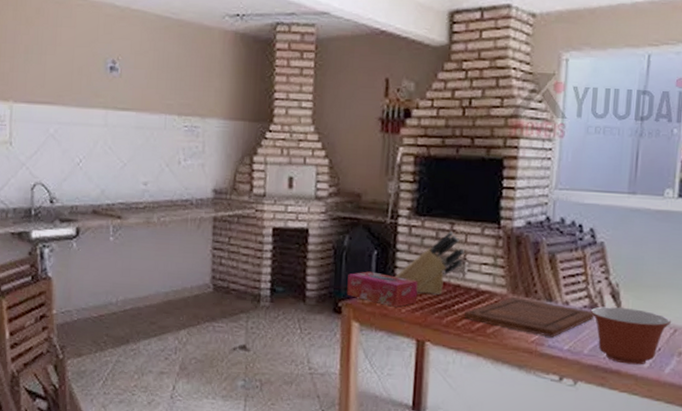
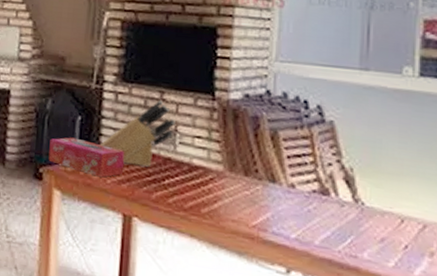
cutting board: present [464,297,595,337] -> none [176,175,326,223]
mixing bowl: present [590,306,672,365] -> none [320,192,420,263]

